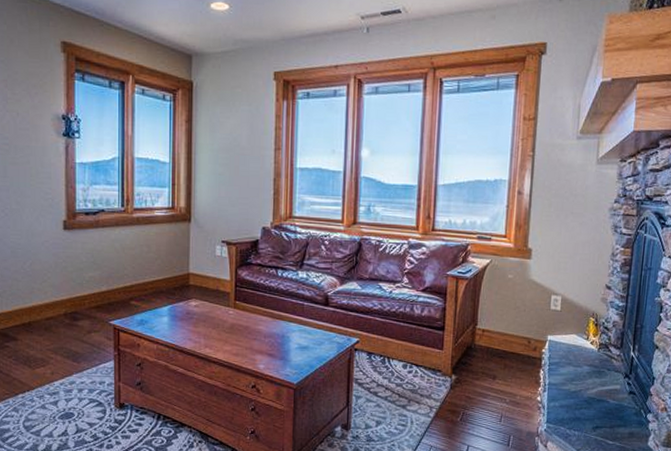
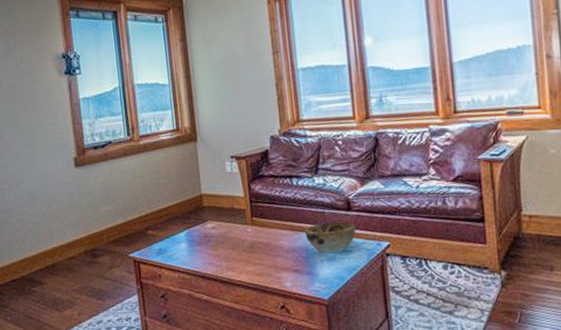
decorative bowl: none [284,314,330,343] -> present [305,221,356,254]

